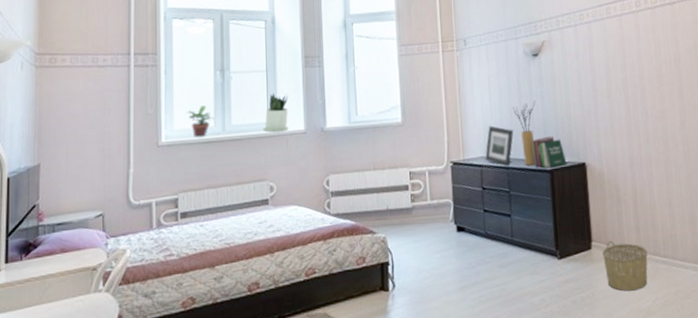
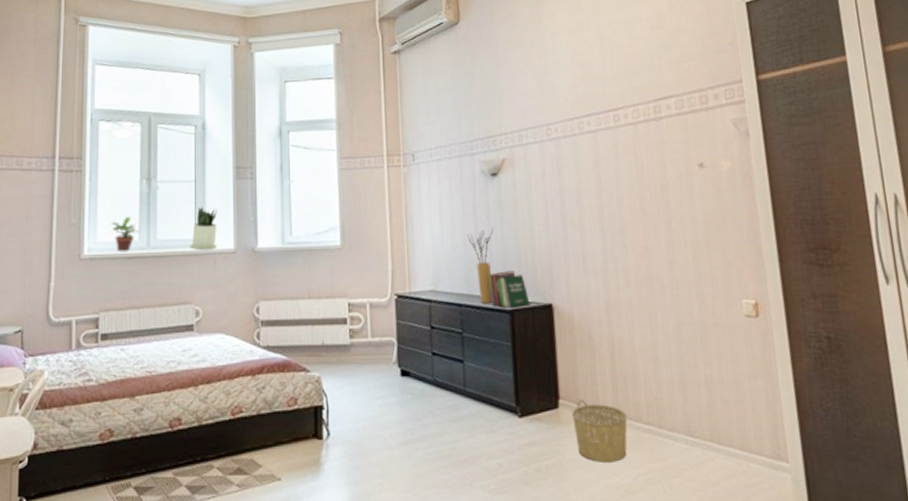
picture frame: present [485,126,514,167] -> none [434,255,468,304]

